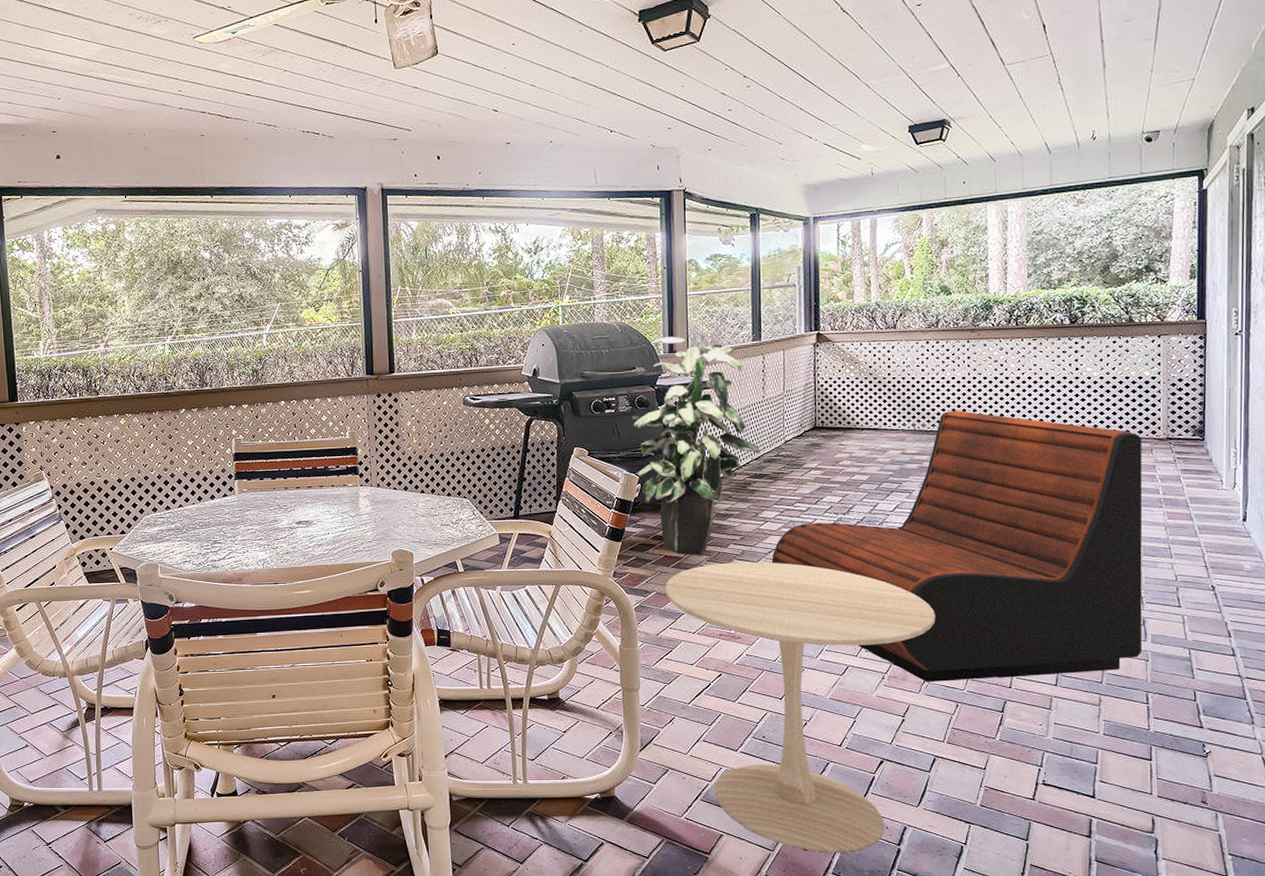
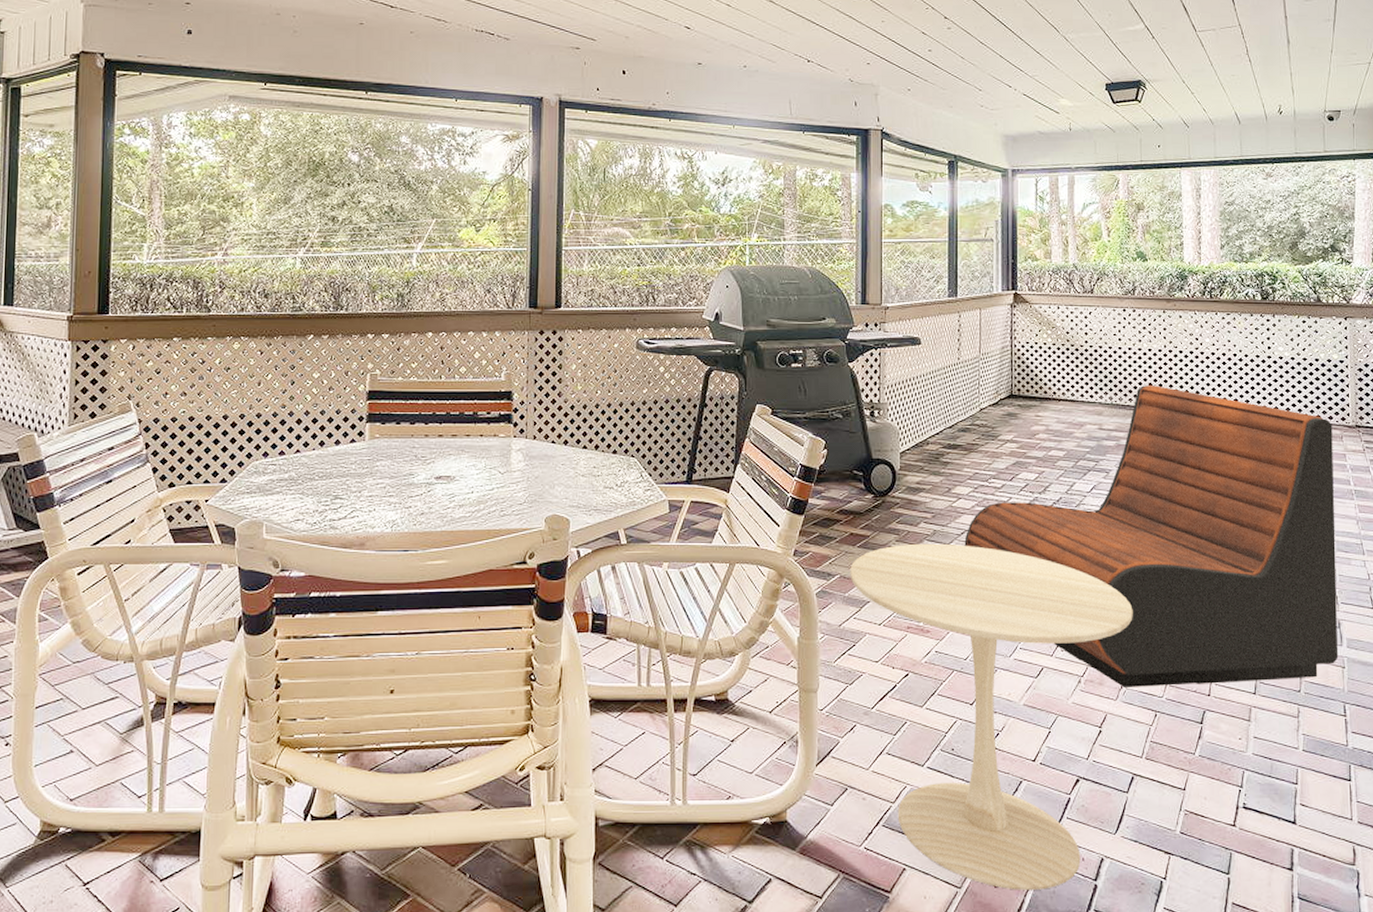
indoor plant: present [632,336,760,555] -> none [820,286,954,534]

